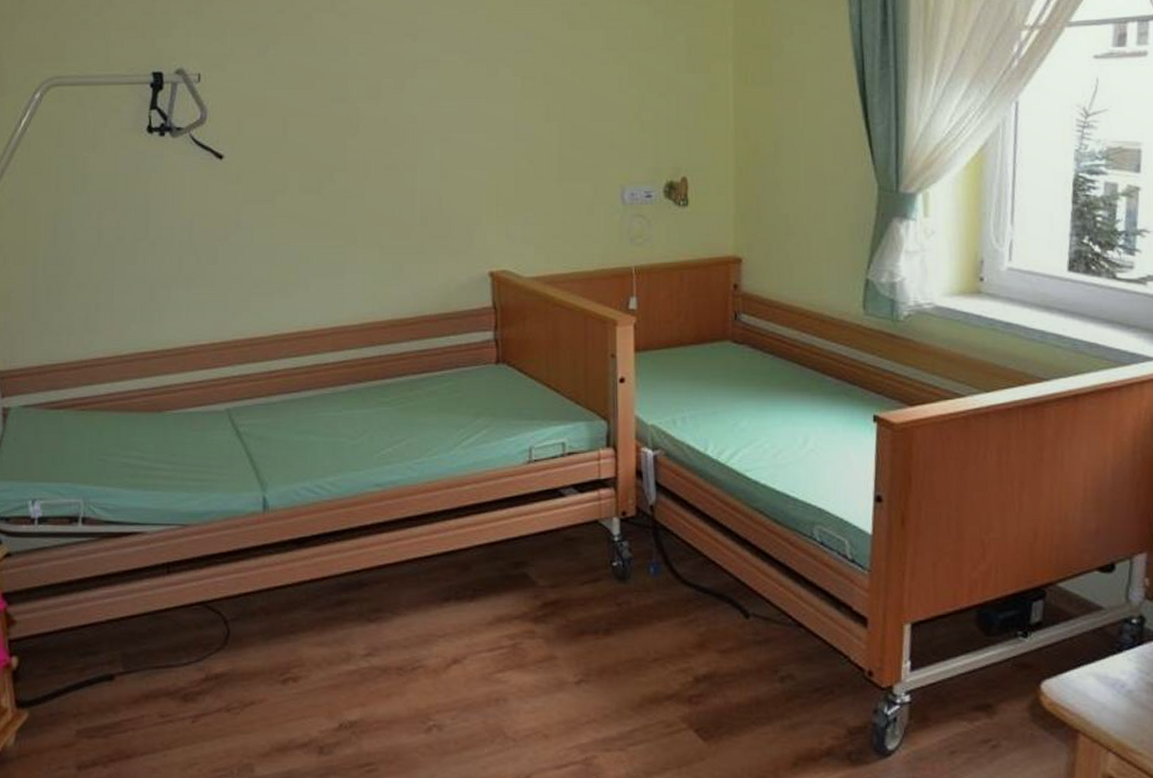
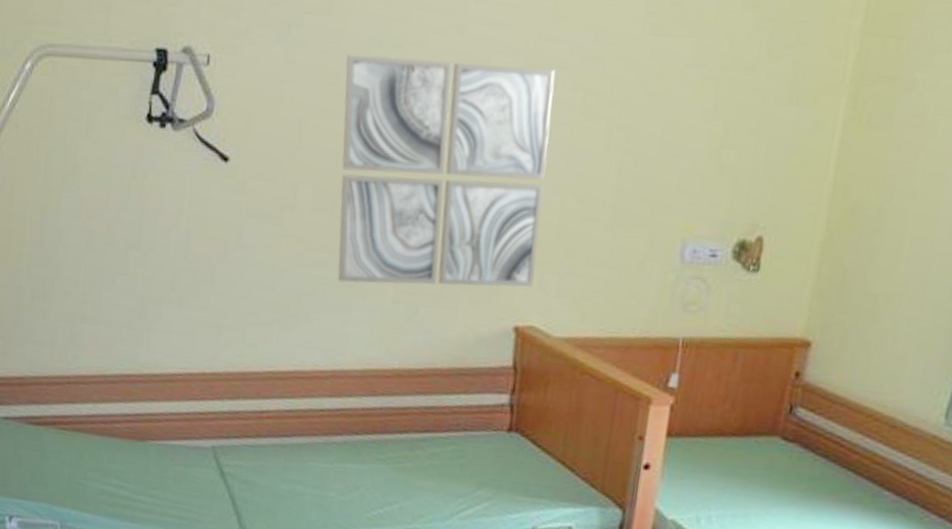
wall art: none [319,62,501,250] -> present [337,55,556,287]

